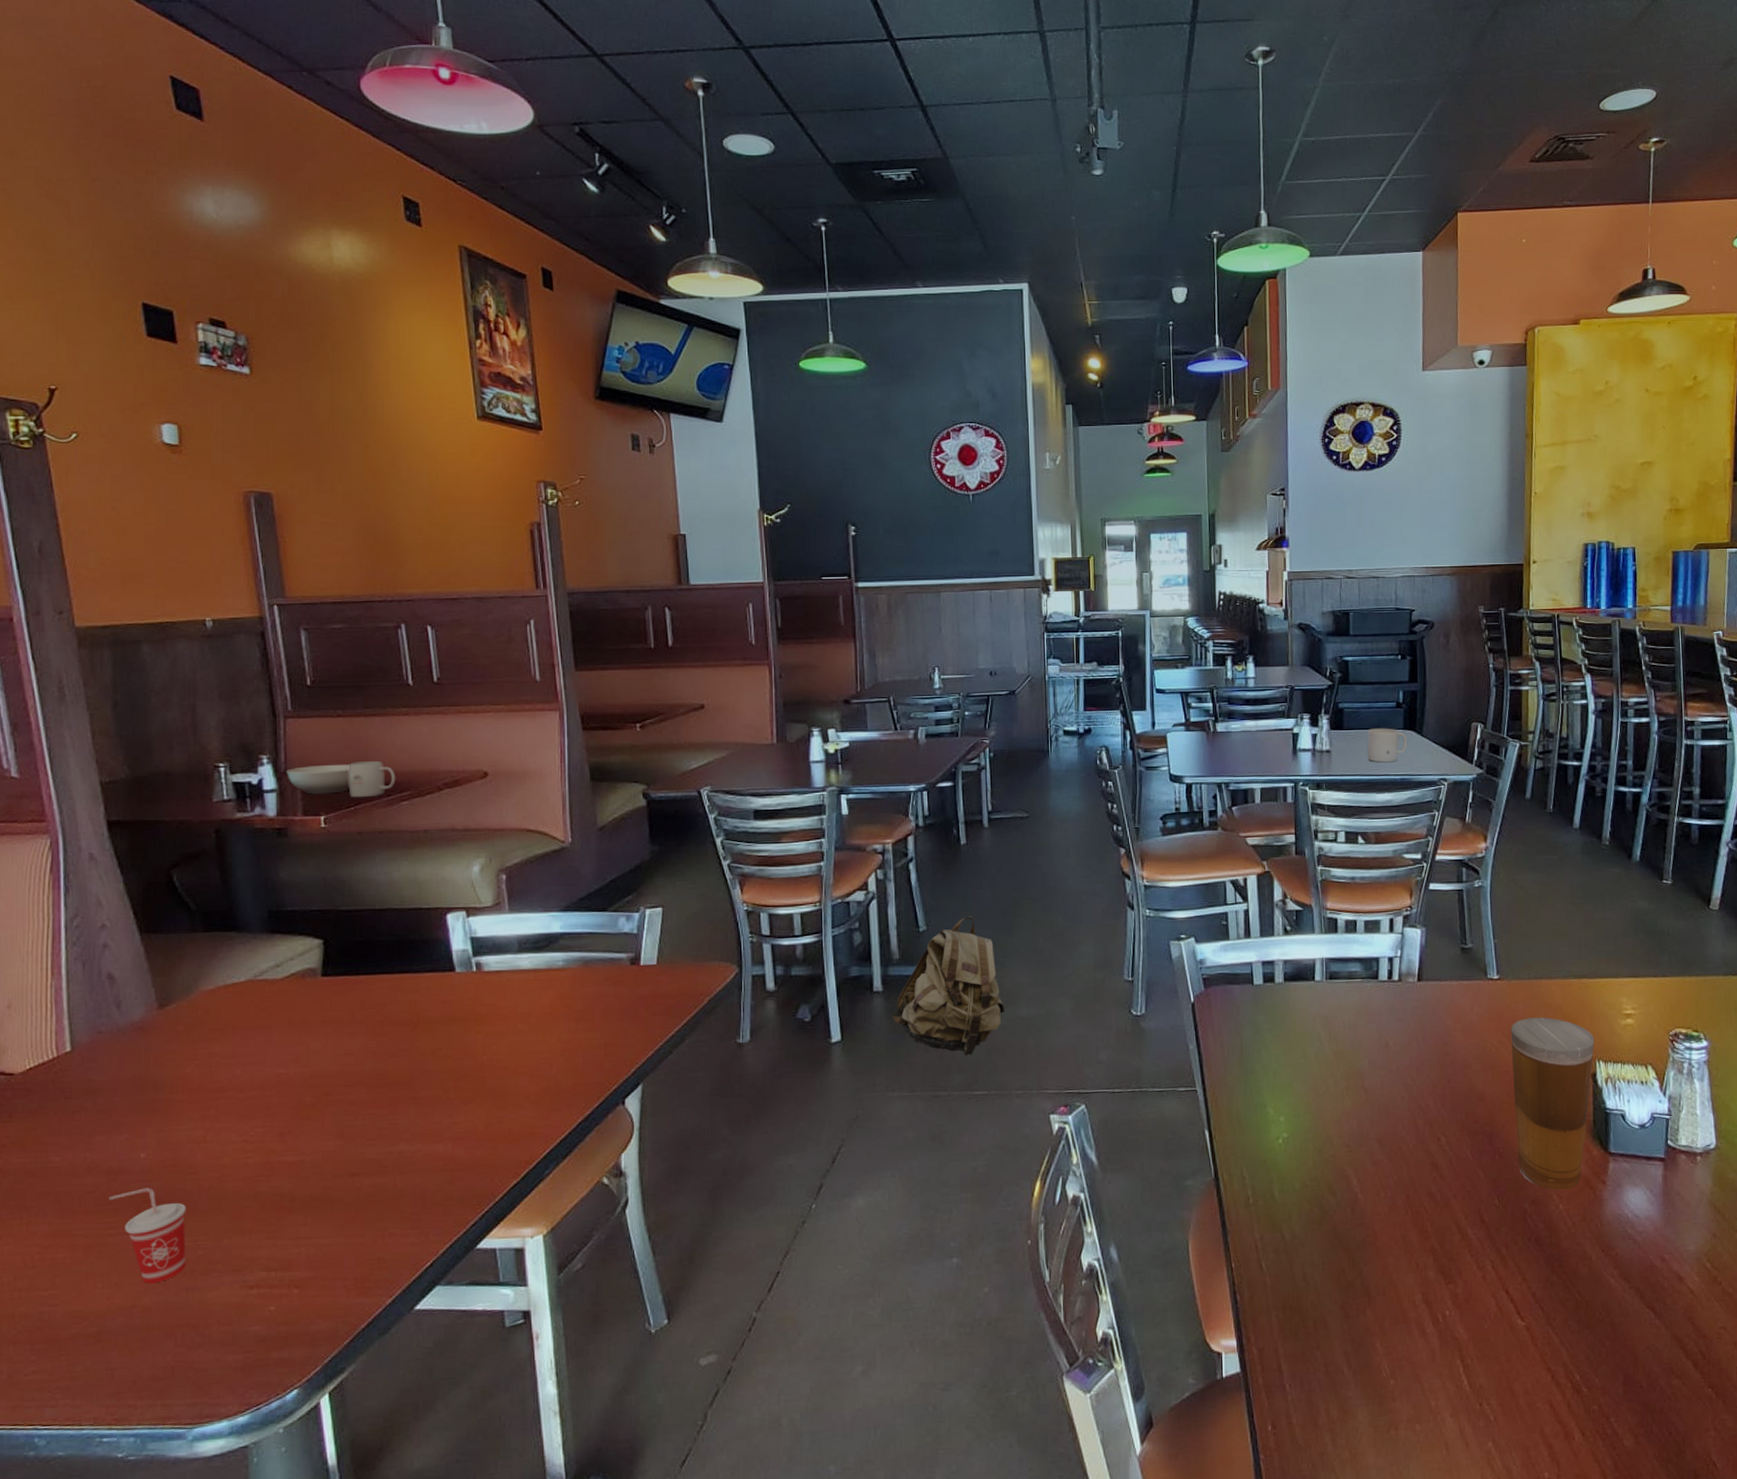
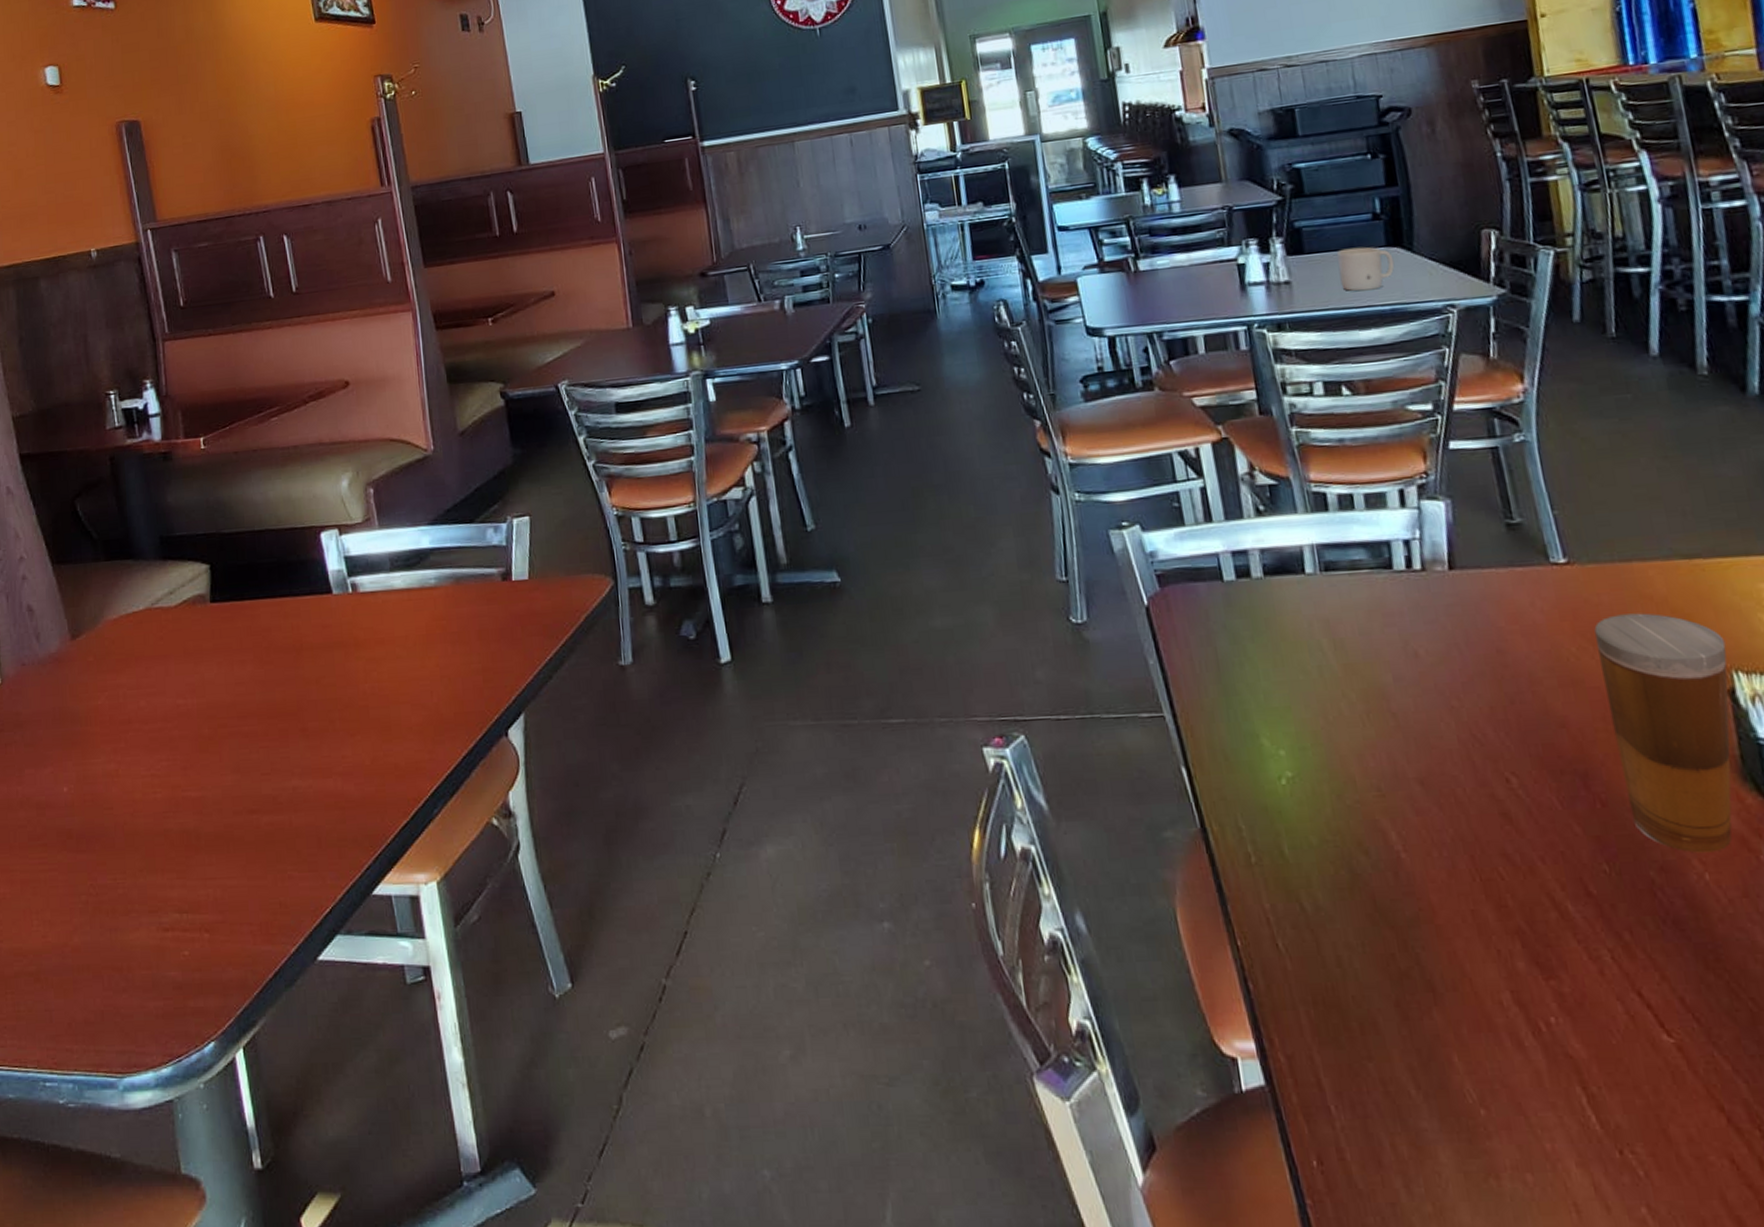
beverage cup: present [109,1187,186,1284] -> none [39,822,108,923]
bowl: present [286,764,351,795] -> none [167,382,224,416]
mug: present [348,761,396,798] -> none [221,377,265,417]
backpack: present [892,916,1004,1056] -> none [786,510,915,677]

